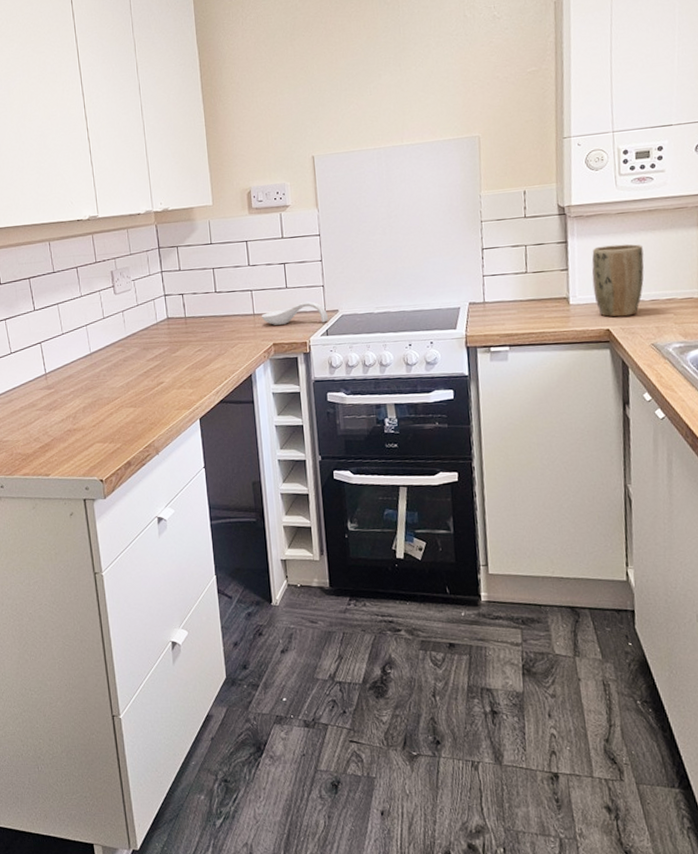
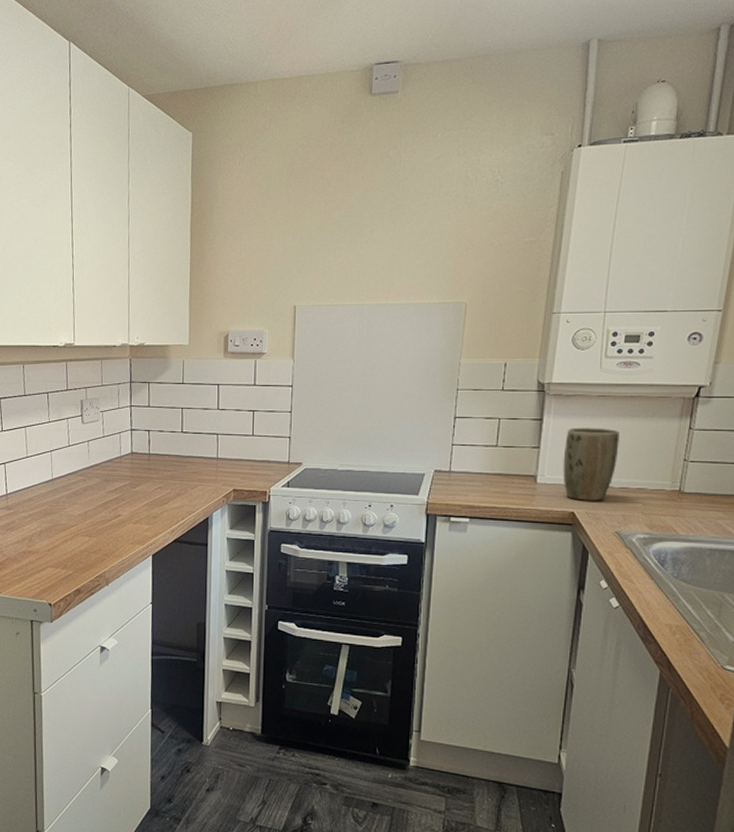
spoon rest: present [261,301,329,325] -> none [224,451,292,474]

